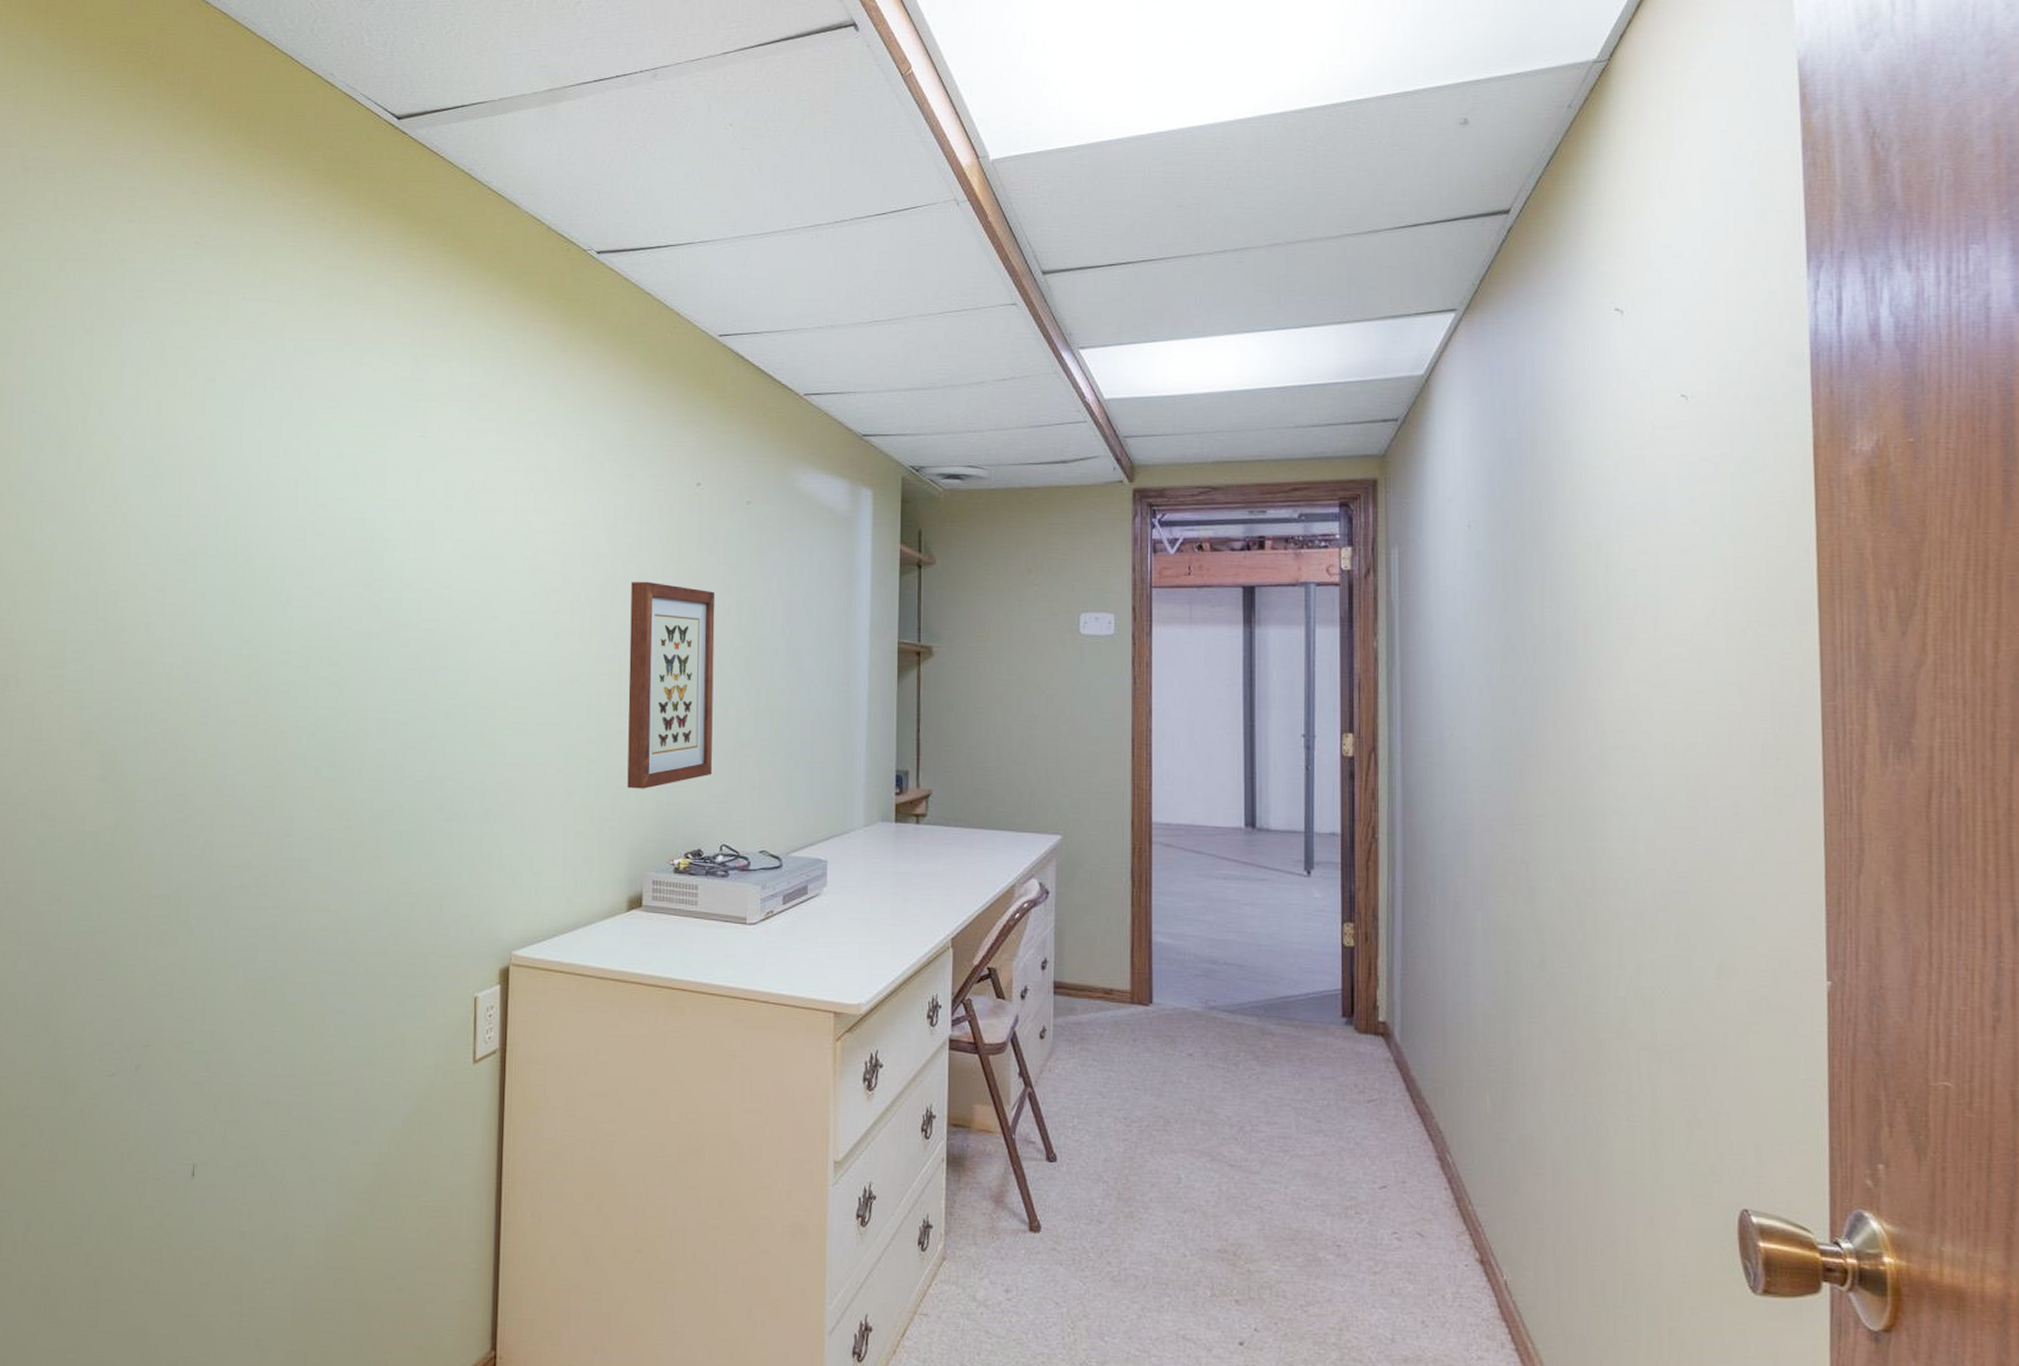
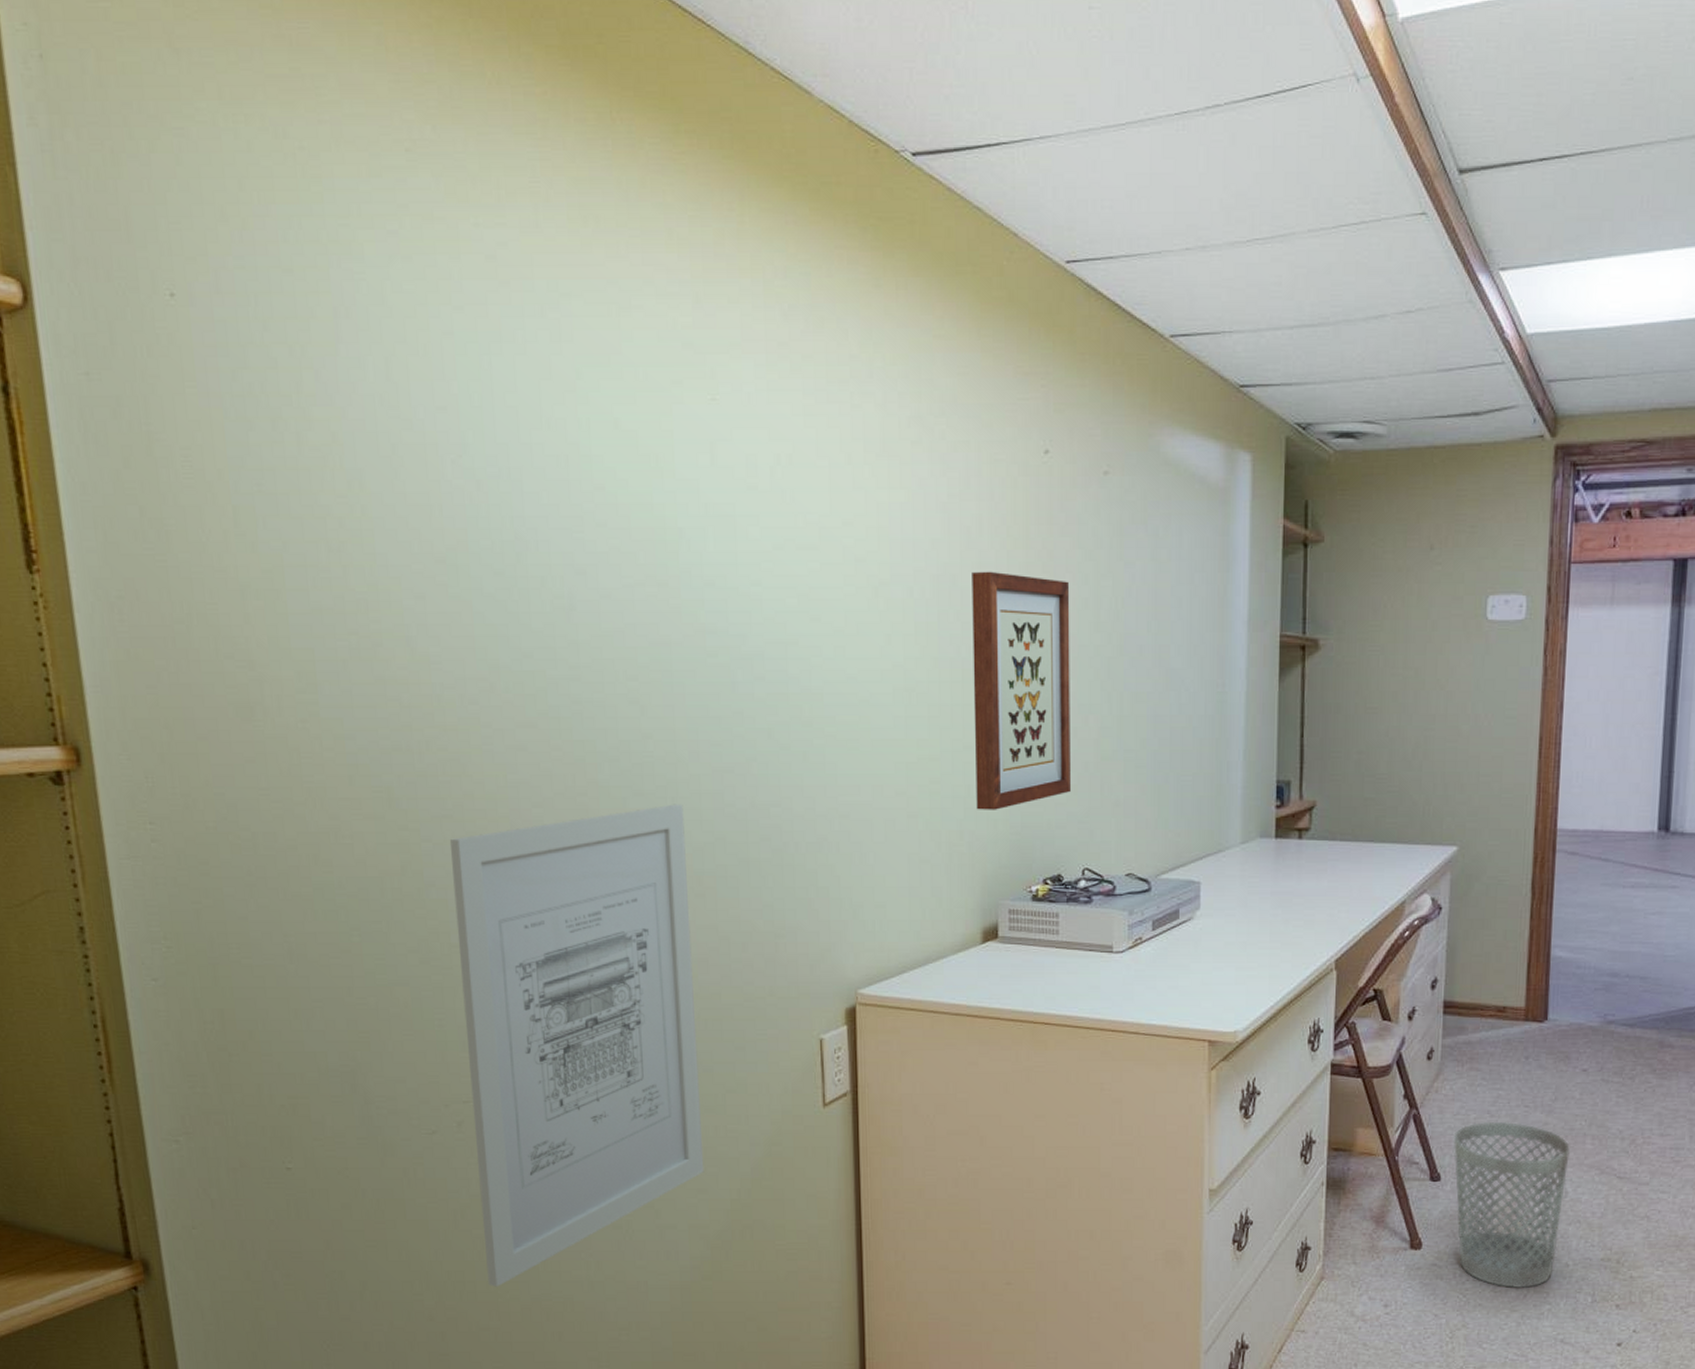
wall art: none [145,774,368,1233] -> present [449,804,704,1287]
wastebasket: none [1067,1102,1182,1278] -> present [1453,1121,1571,1288]

